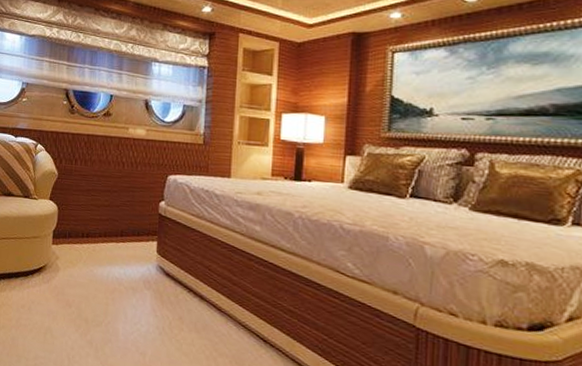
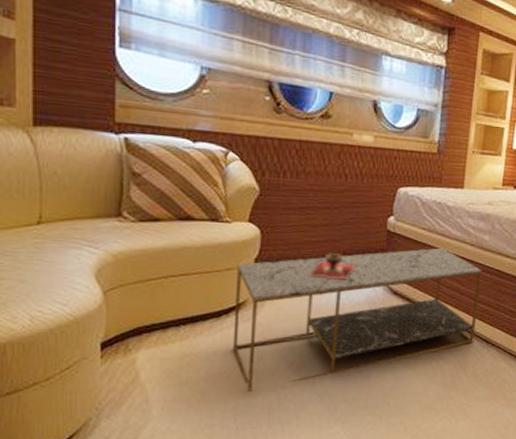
coffee table: none [35,233,255,346] -> present [232,247,482,392]
decorative bowl: none [94,230,132,257] -> present [309,252,356,280]

